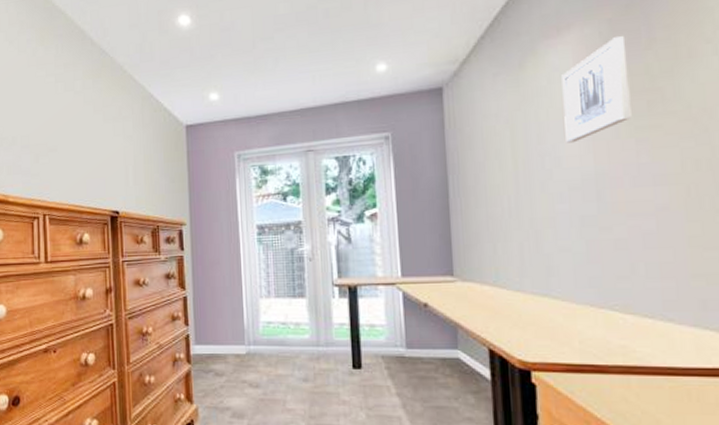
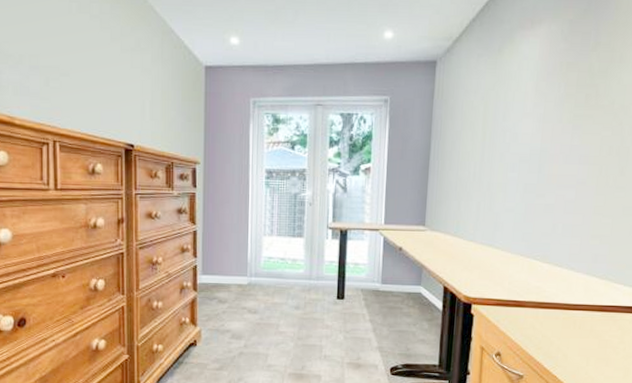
wall art: present [561,35,632,143] -> none [524,35,579,123]

